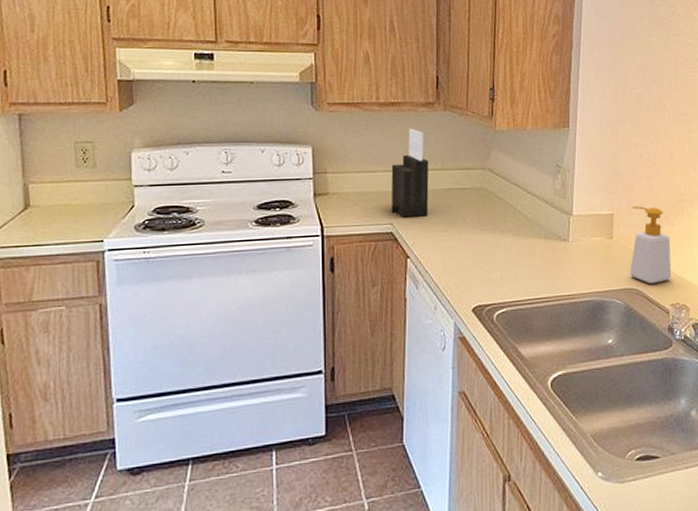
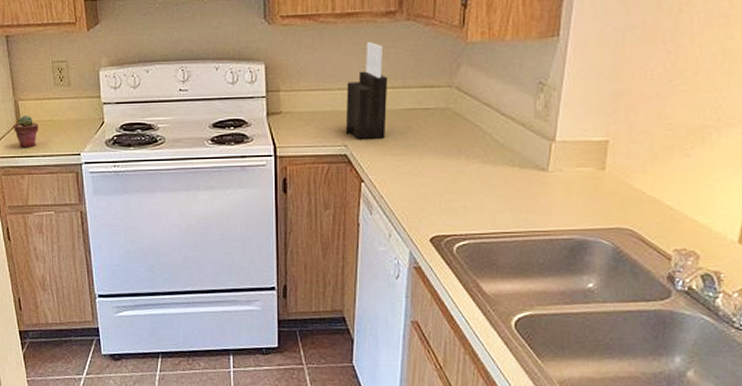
potted succulent: none [20,199,52,236] -> present [14,115,38,148]
soap bottle: present [629,206,672,283] -> none [623,132,681,224]

